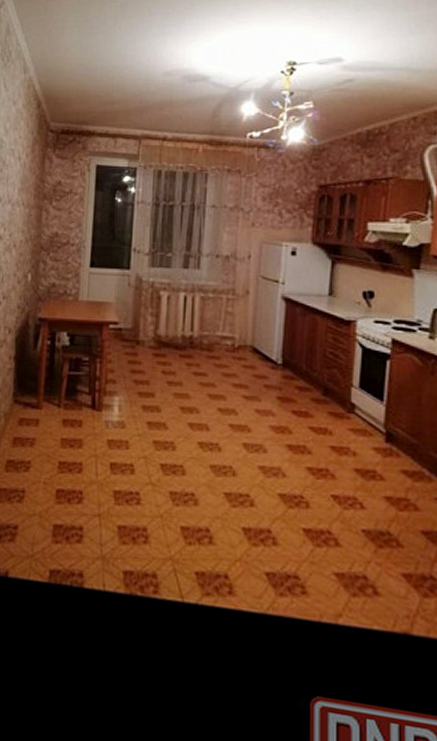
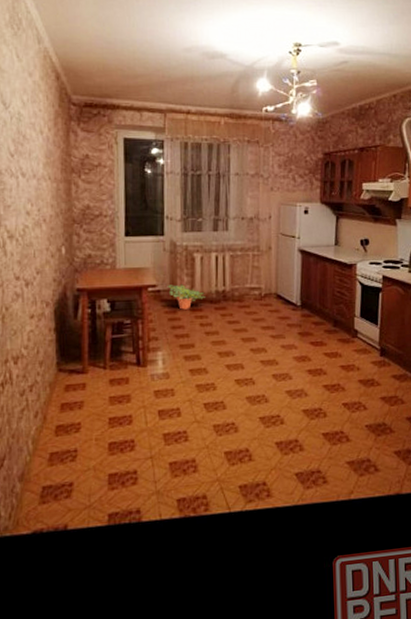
potted plant: none [129,323,171,353] -> present [167,284,207,310]

